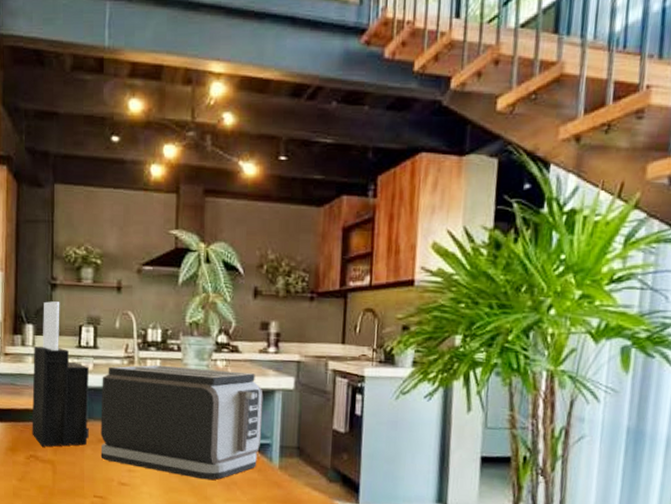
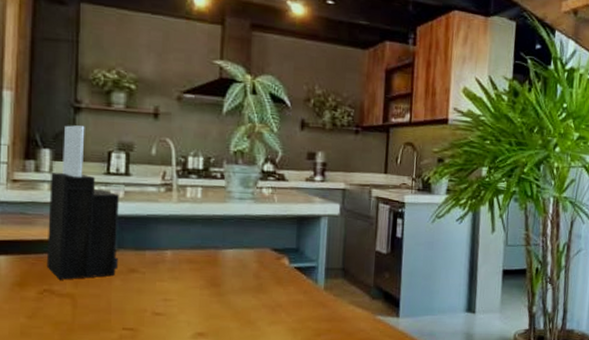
toaster: present [100,364,264,481] -> none [131,192,310,305]

